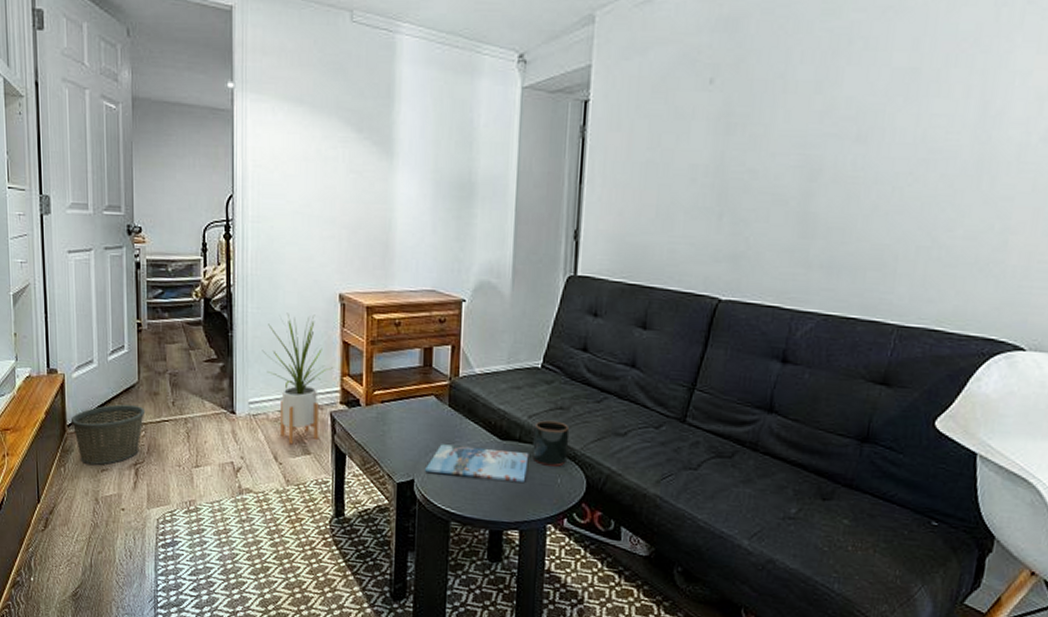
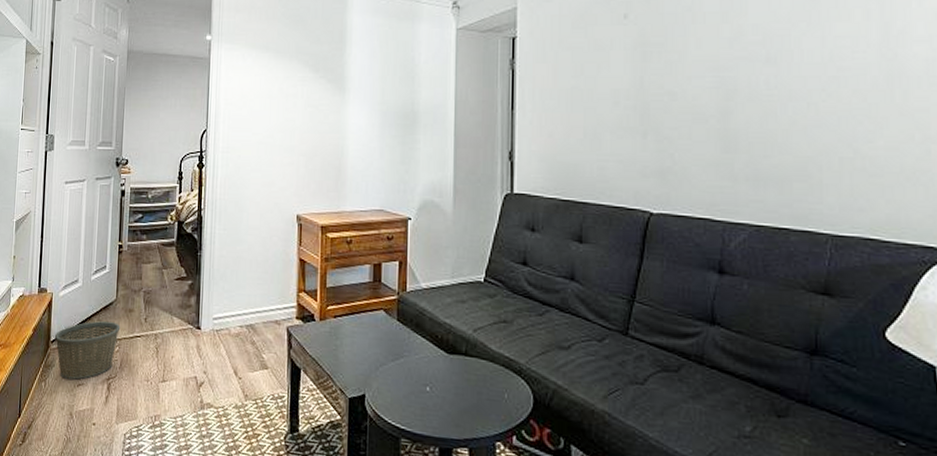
house plant: present [262,312,335,445] -> none [227,233,293,359]
magazine: present [425,444,529,482] -> none [376,358,476,397]
mug: present [532,420,570,468] -> none [479,333,514,382]

